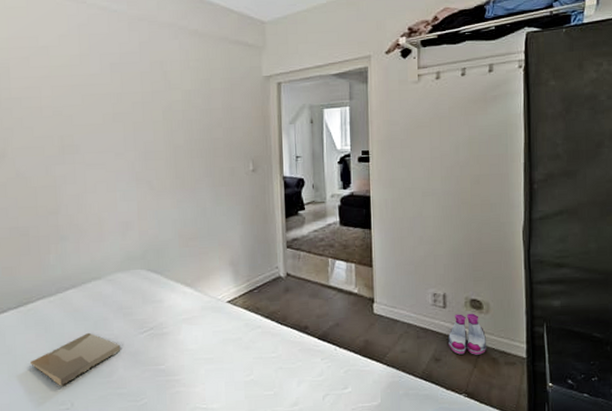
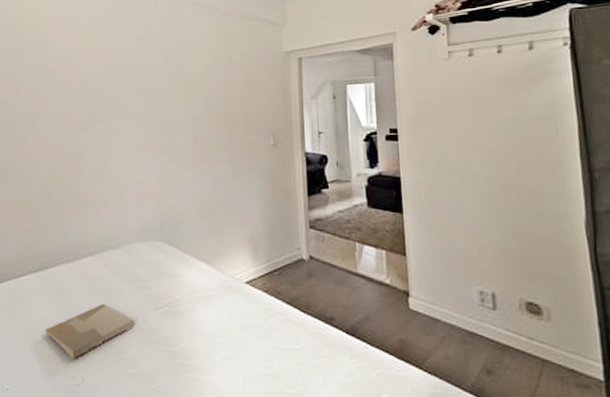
boots: present [447,313,487,355] -> none [500,318,552,371]

